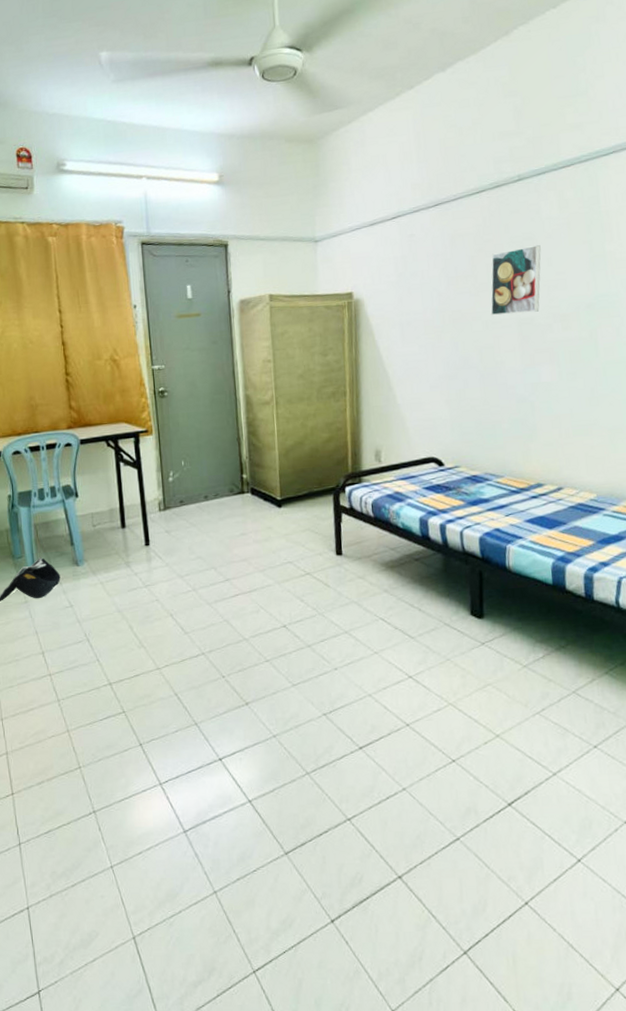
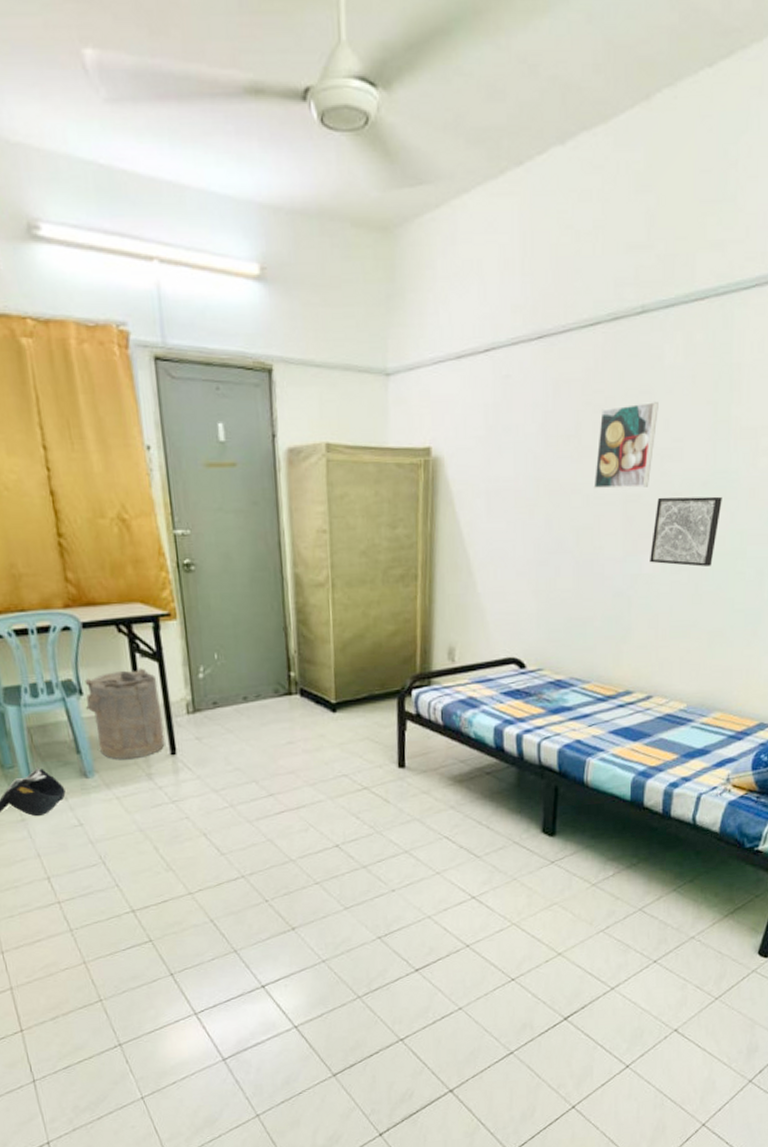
laundry hamper: none [79,474,141,550] -> present [84,668,165,760]
wall art: none [546,315,607,374] -> present [650,496,722,567]

